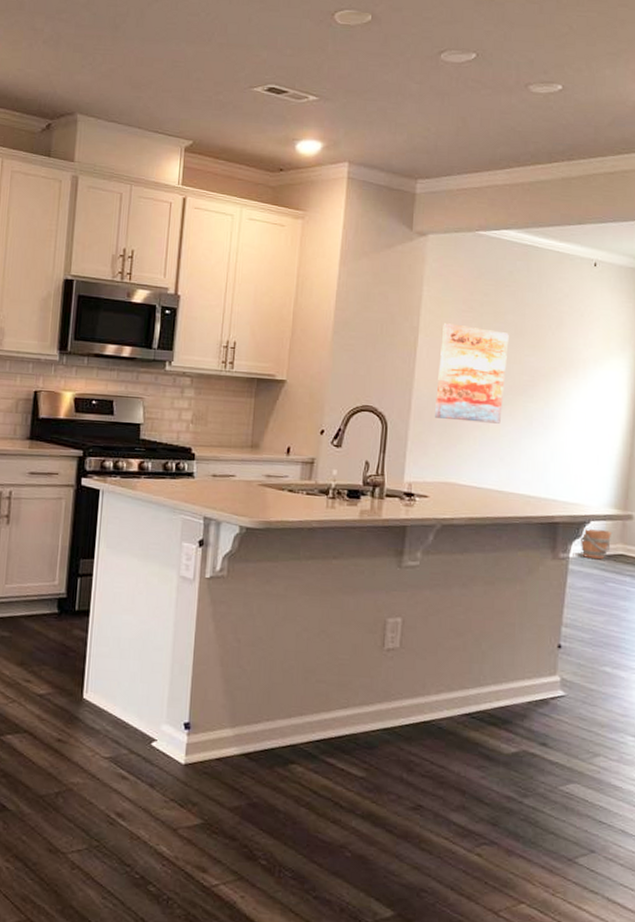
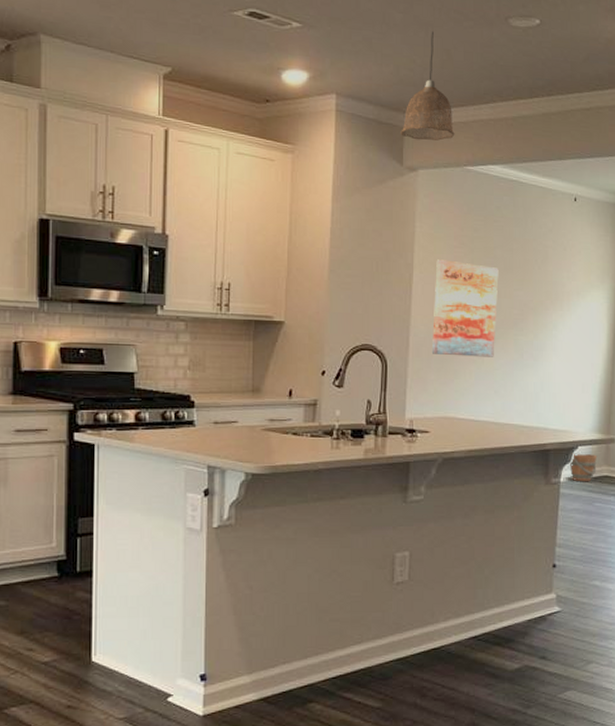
pendant lamp: none [411,100,468,206] -> present [401,31,455,141]

